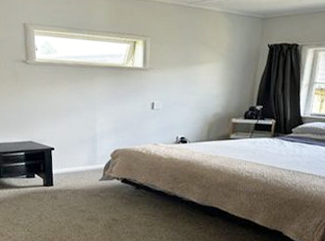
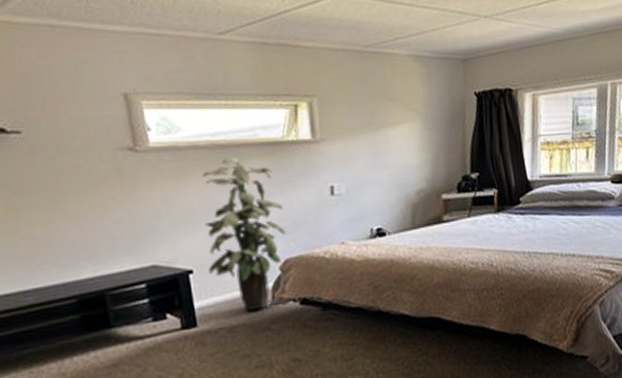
indoor plant: none [65,75,118,182] -> present [203,158,285,312]

